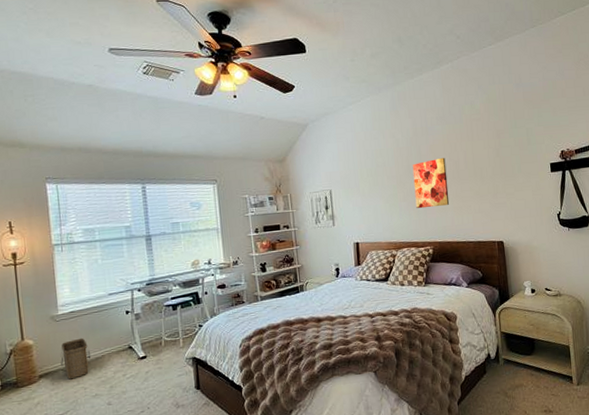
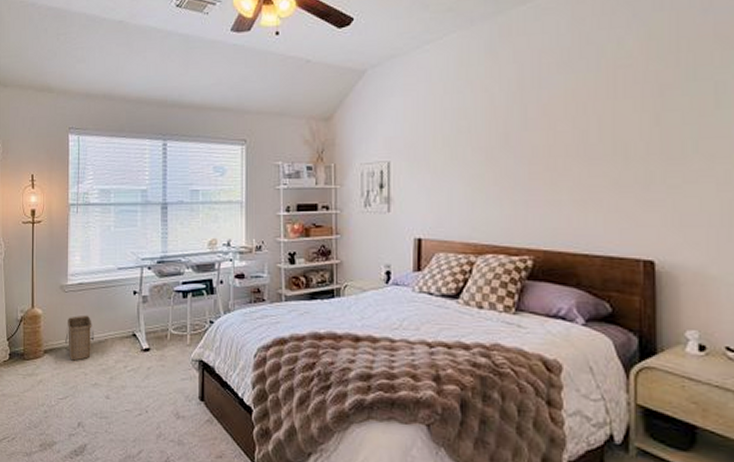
wall art: present [412,157,450,209] -> none [512,123,567,198]

